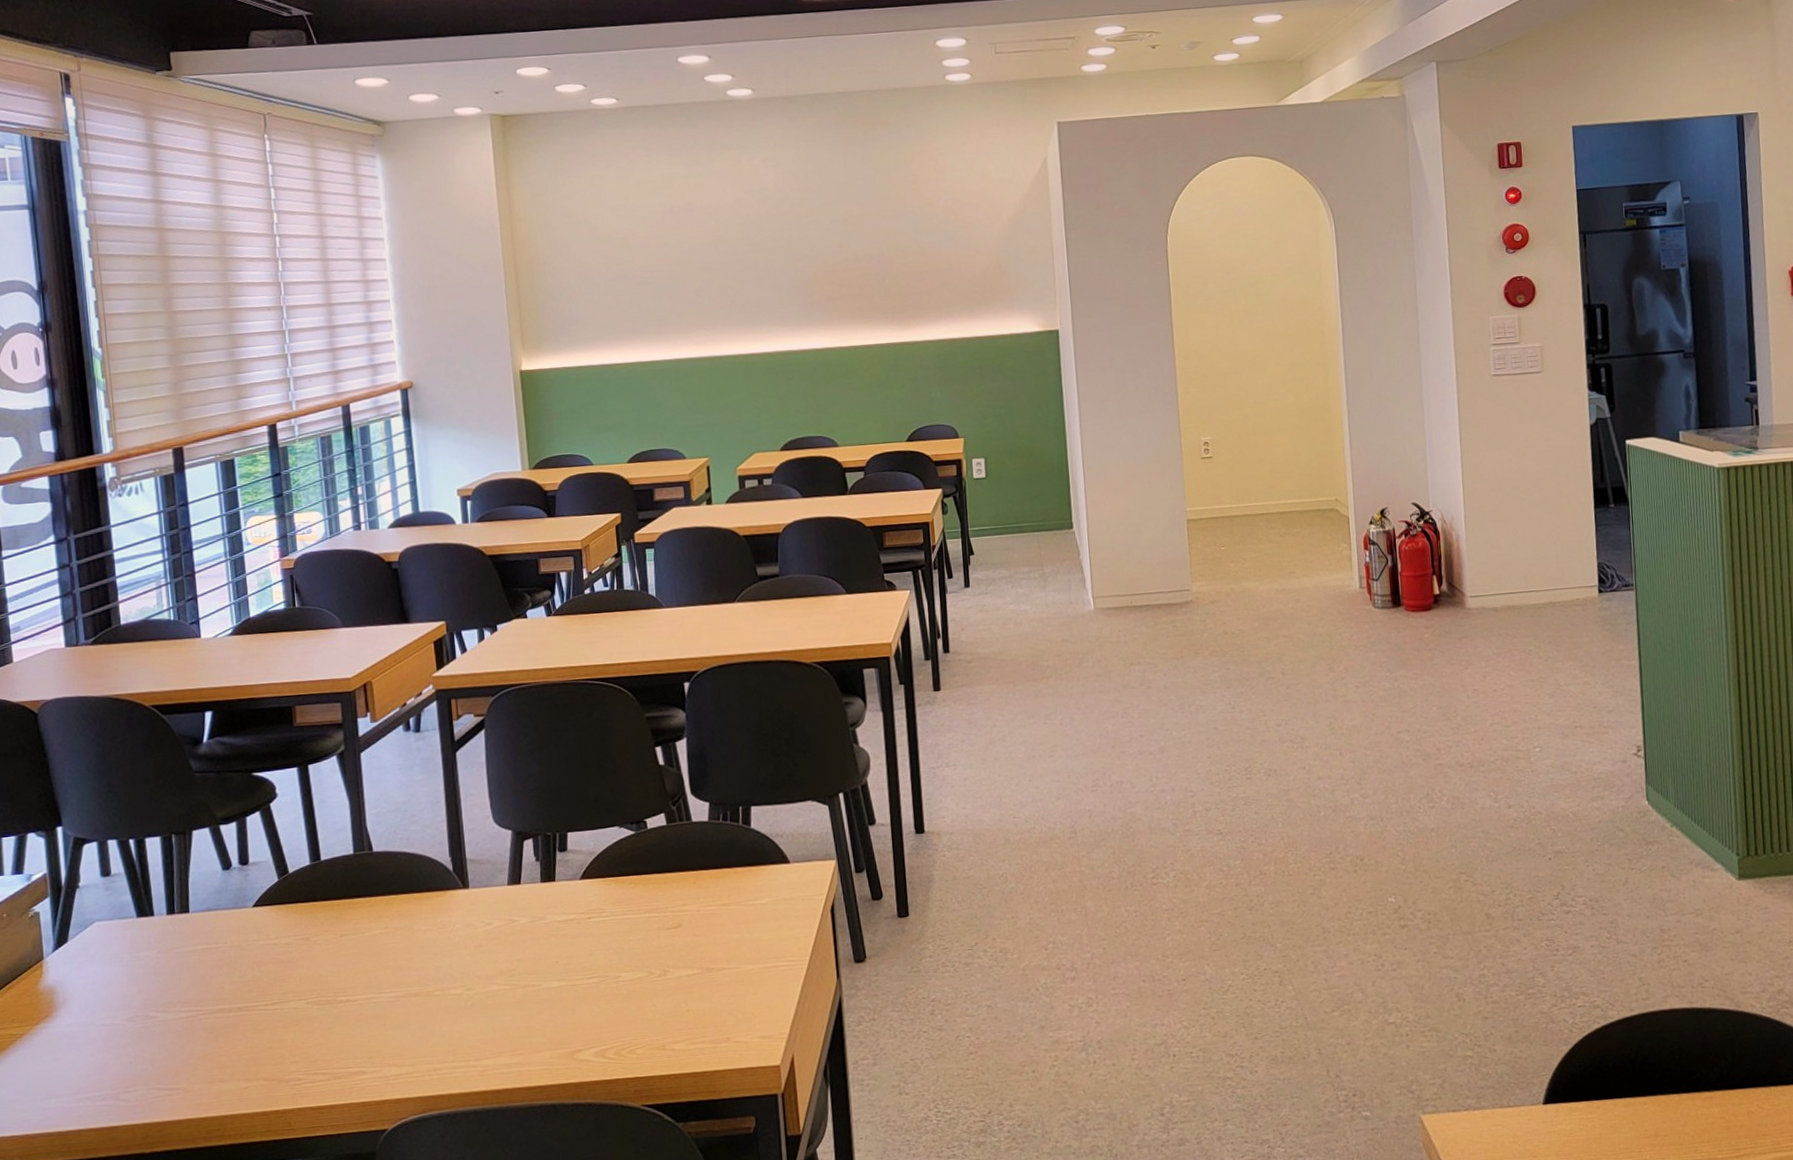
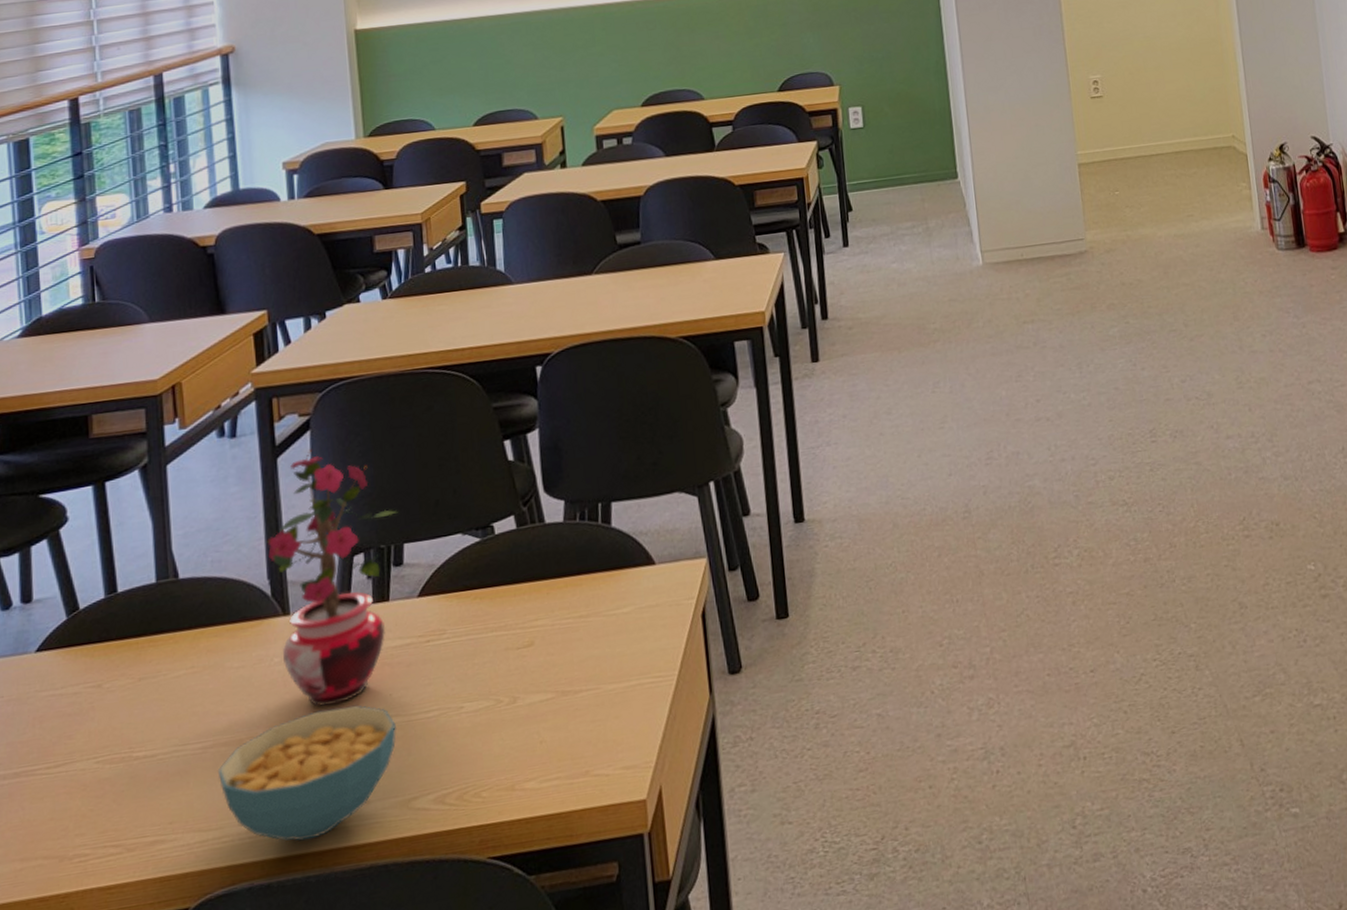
cereal bowl: none [409,969,562,1080] -> present [217,705,396,841]
potted plant: none [447,745,563,968] -> present [266,449,398,707]

